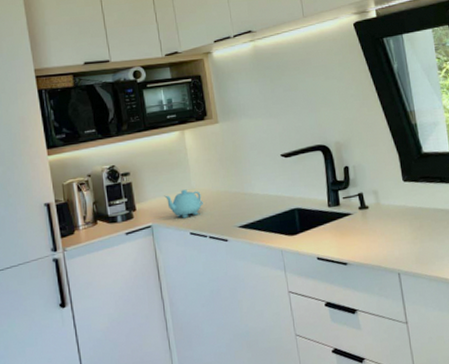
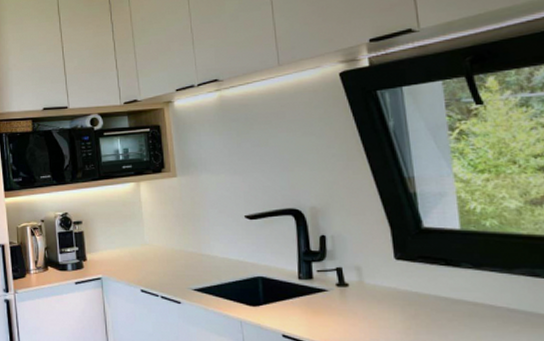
teapot: present [164,189,203,218] -> none [116,244,156,274]

